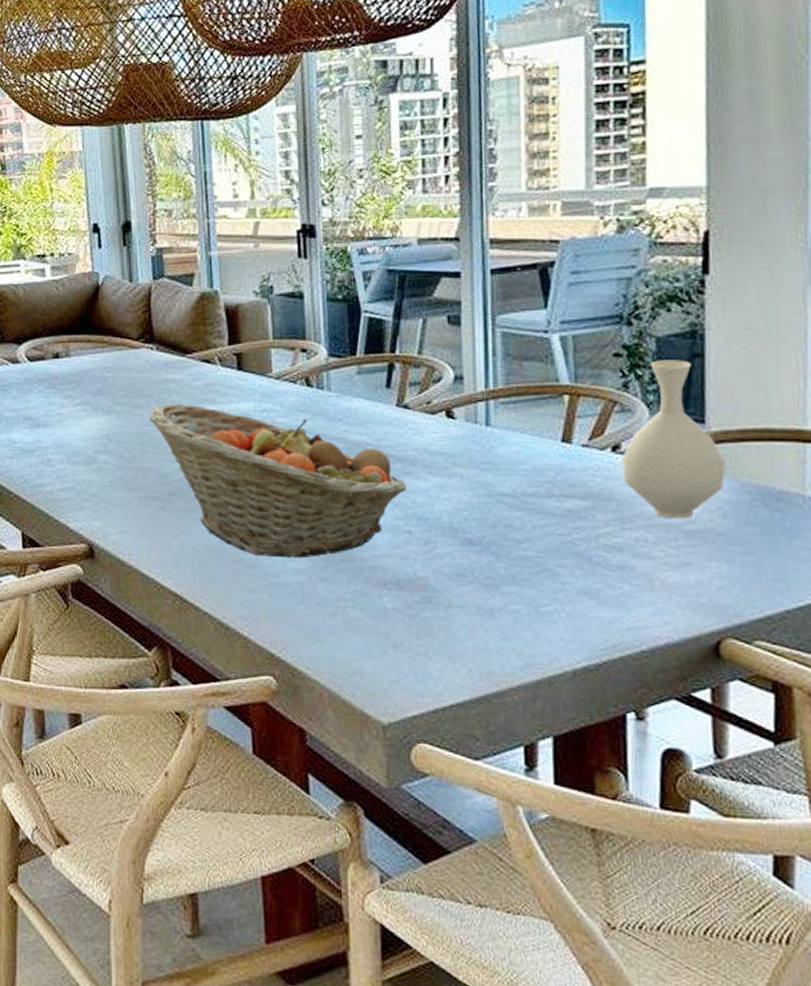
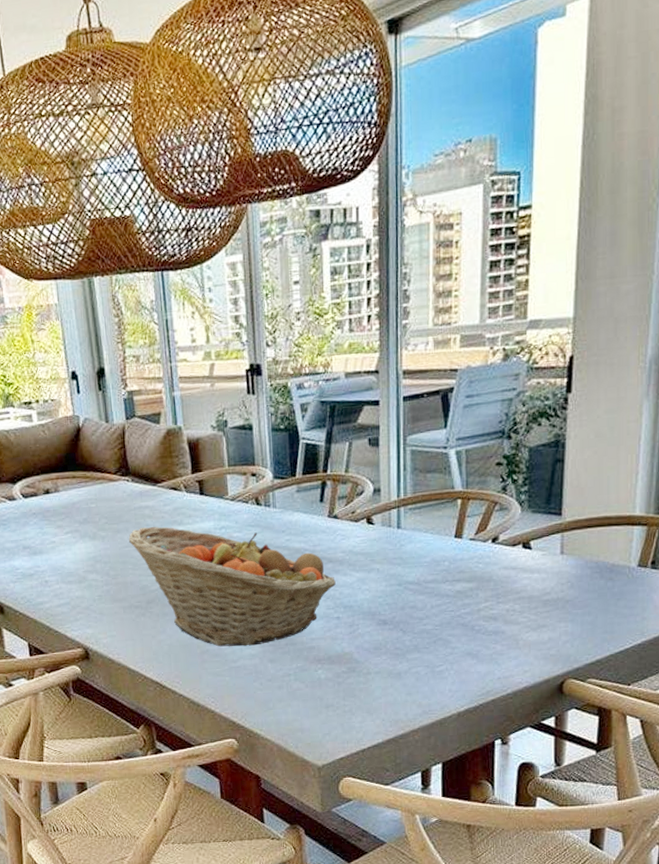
vase: present [622,360,726,519] -> none [499,465,575,592]

